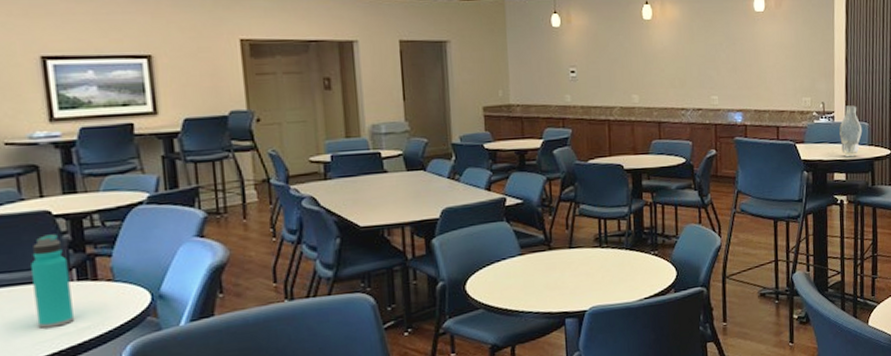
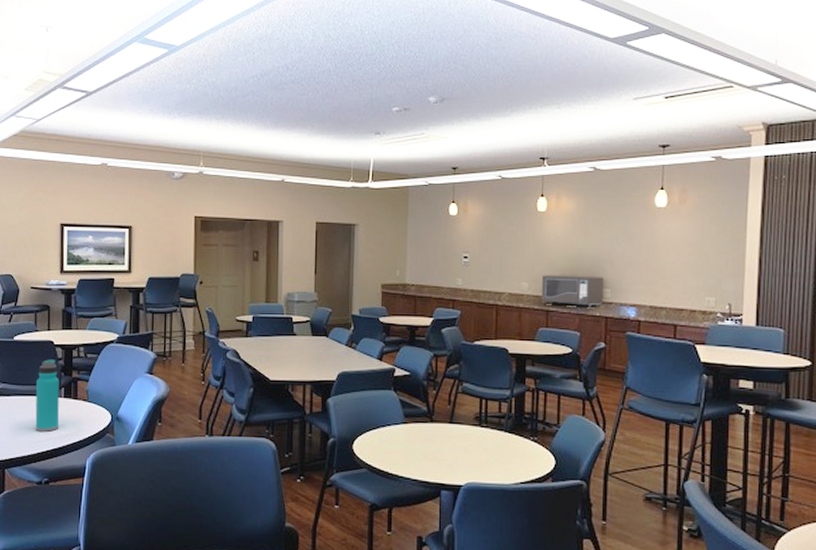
microwave: none [652,84,712,116] -> present [541,275,604,308]
vase: present [838,105,863,158] -> none [747,309,776,365]

